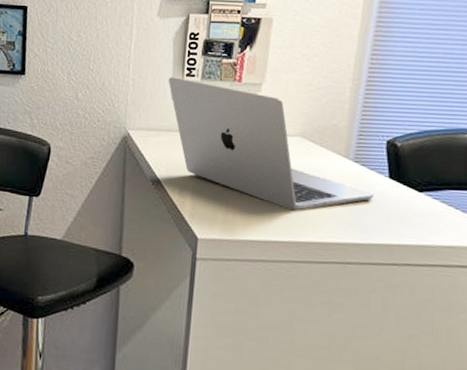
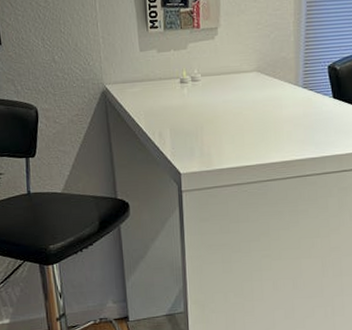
laptop: present [168,77,373,211] -> none [134,30,322,138]

